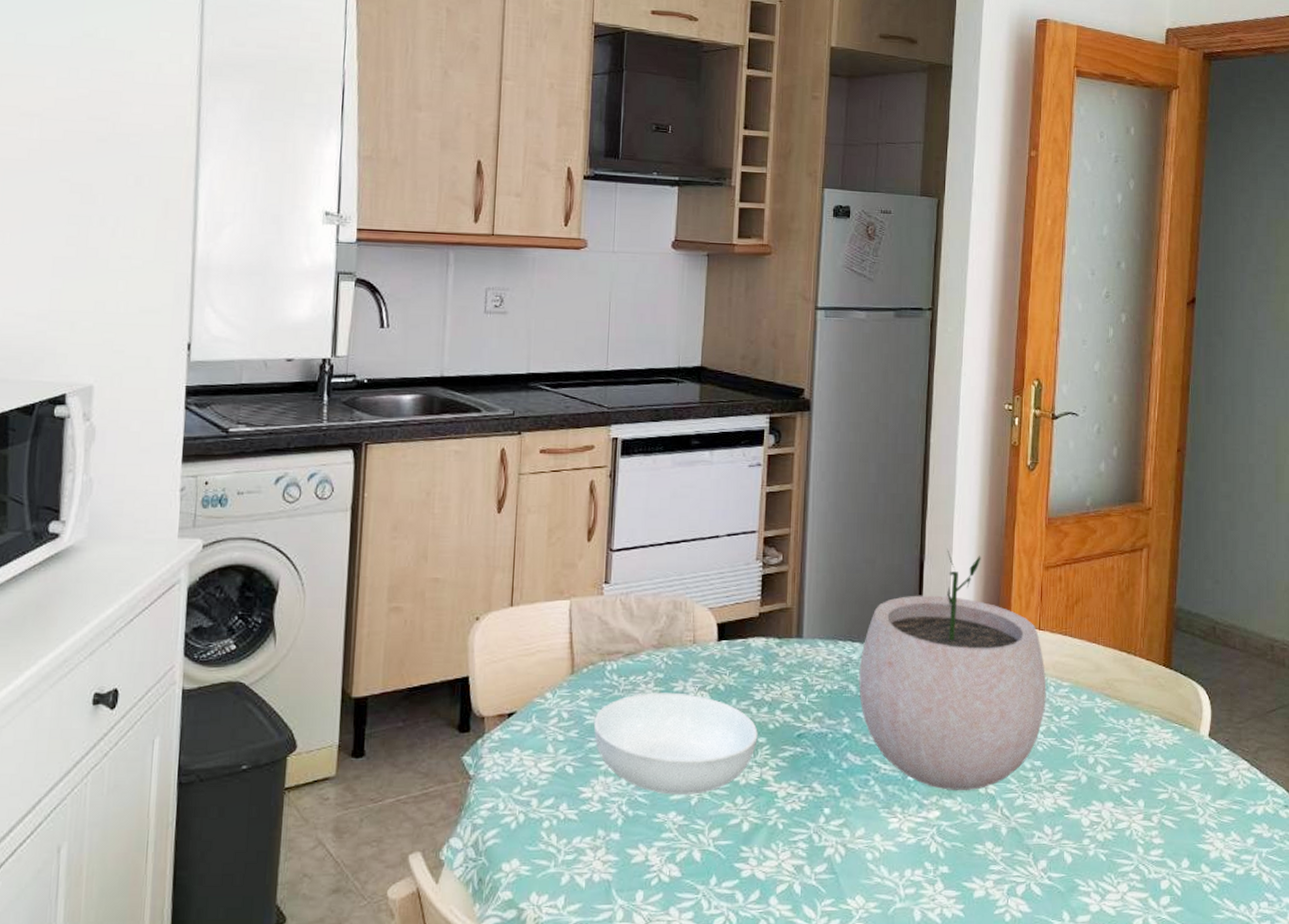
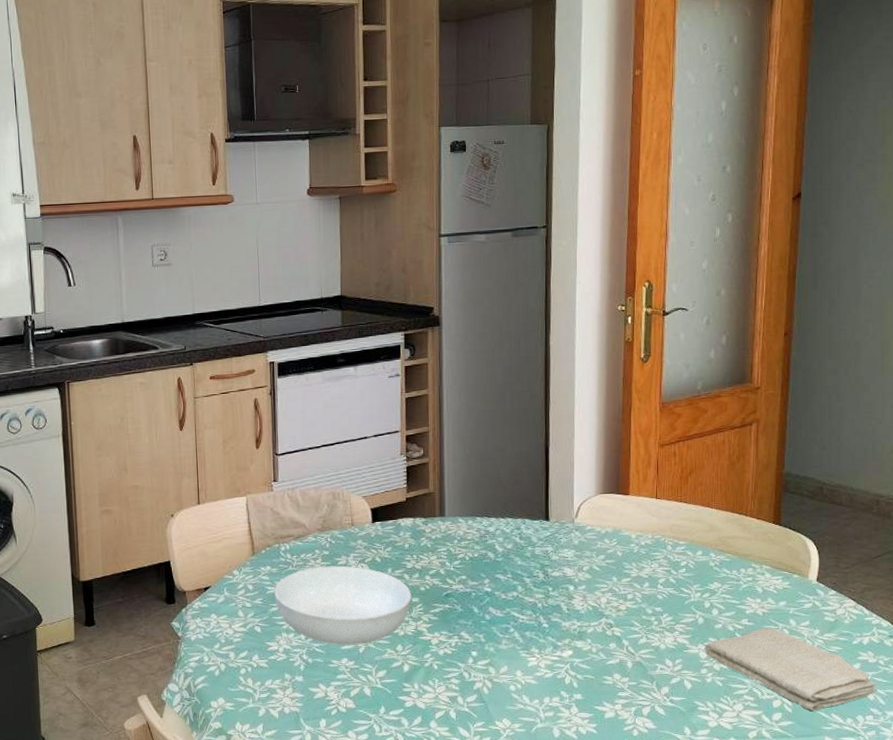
plant pot: present [859,549,1047,790] -> none [496,435,665,634]
washcloth: none [1087,790,1272,895] -> present [705,627,877,712]

